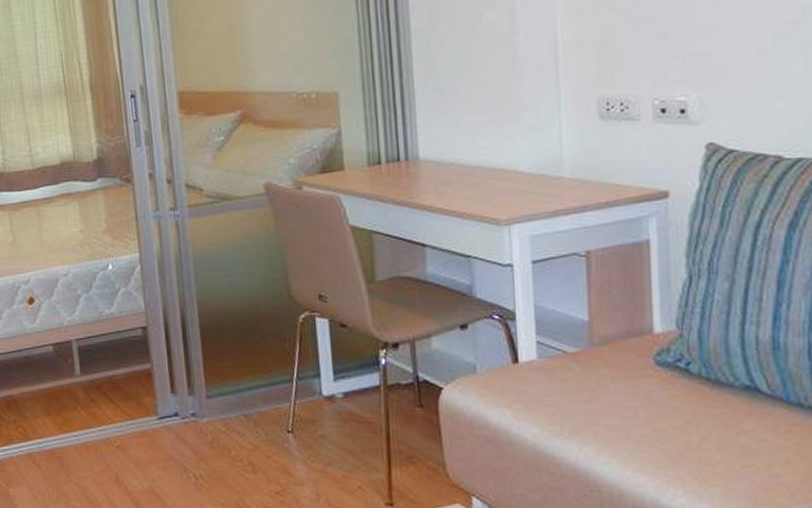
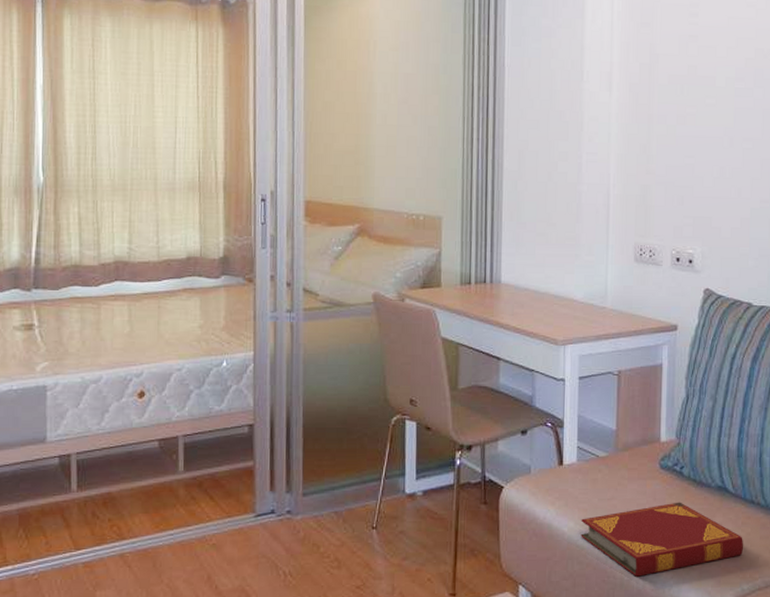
hardback book: none [548,405,791,492] -> present [581,502,744,577]

